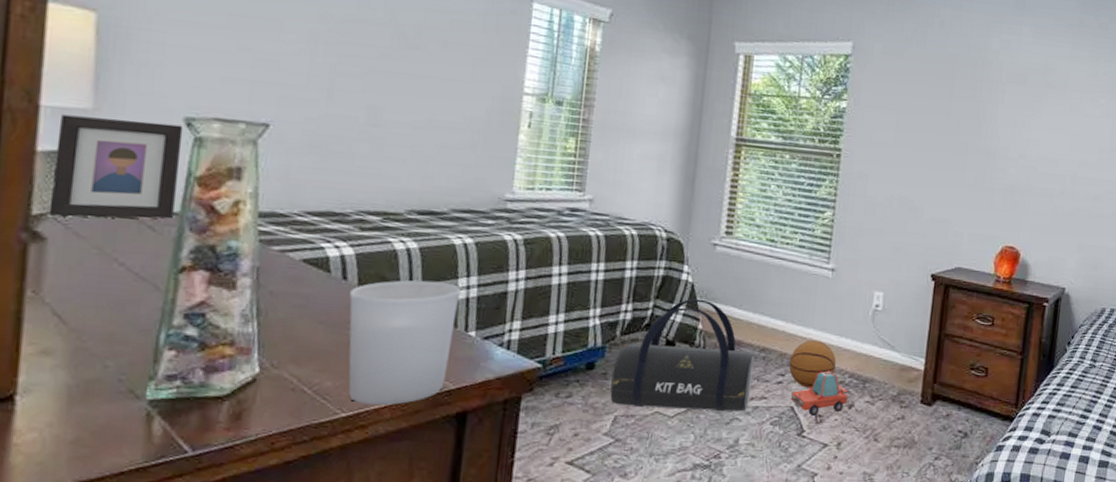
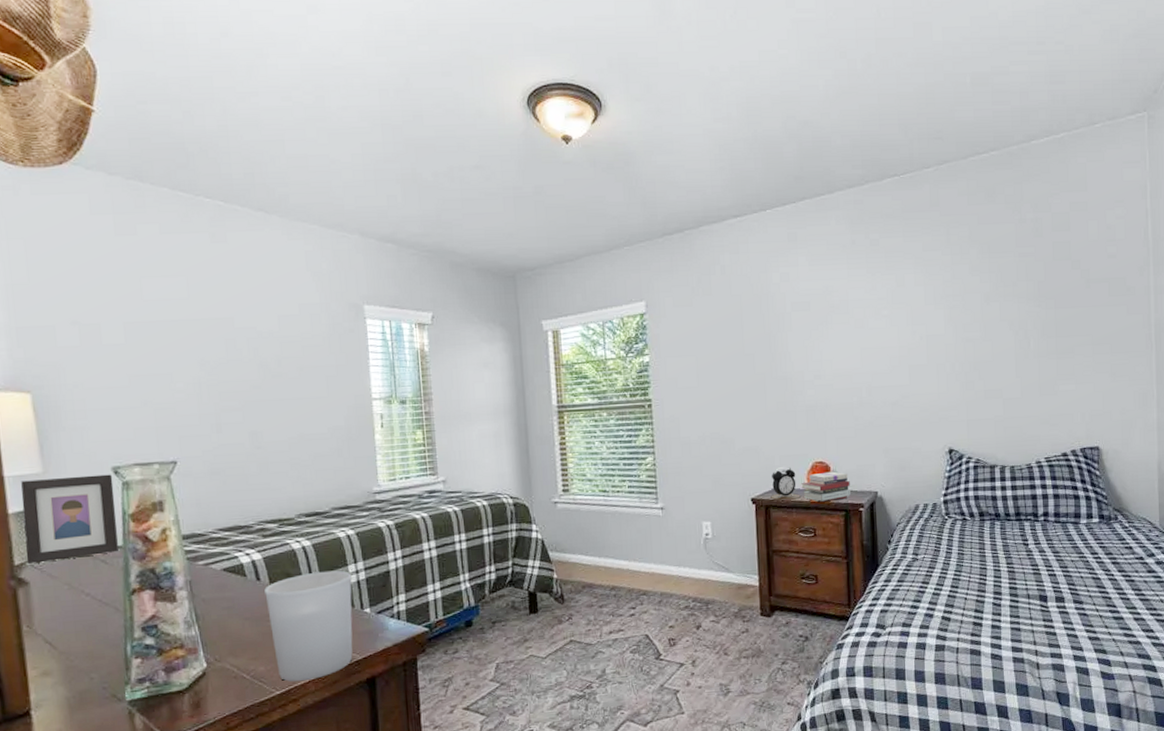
duffel bag: present [610,298,755,412] -> none [488,552,609,654]
basketball: present [788,339,836,388] -> none [637,573,679,617]
toy car: present [790,370,848,416] -> none [644,598,695,640]
alarm clock: none [952,246,984,283] -> present [771,467,801,501]
books: none [986,258,1038,291] -> present [801,471,851,503]

